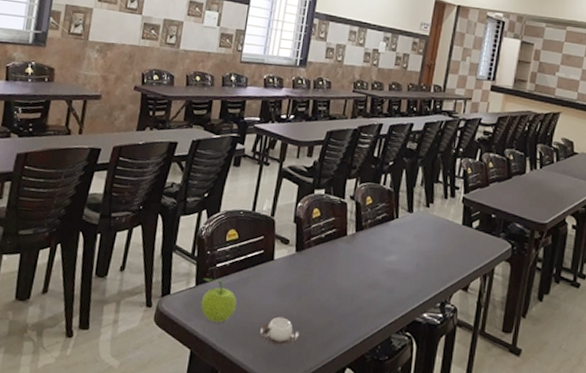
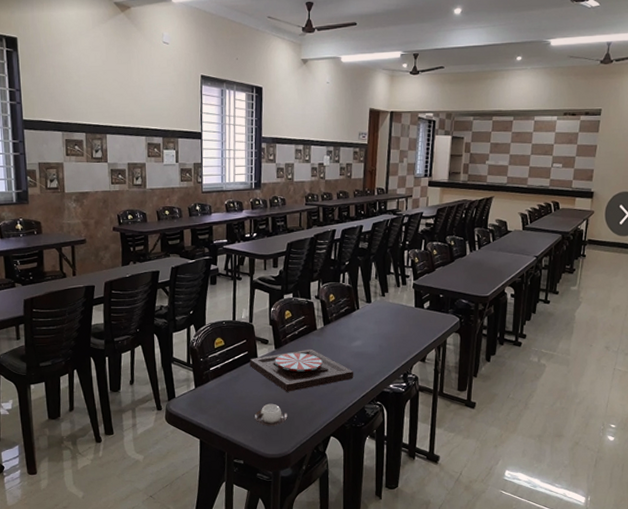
fruit: present [201,278,237,322] -> none [201,380,232,414]
plate: none [263,257,384,306] -> present [249,348,354,392]

